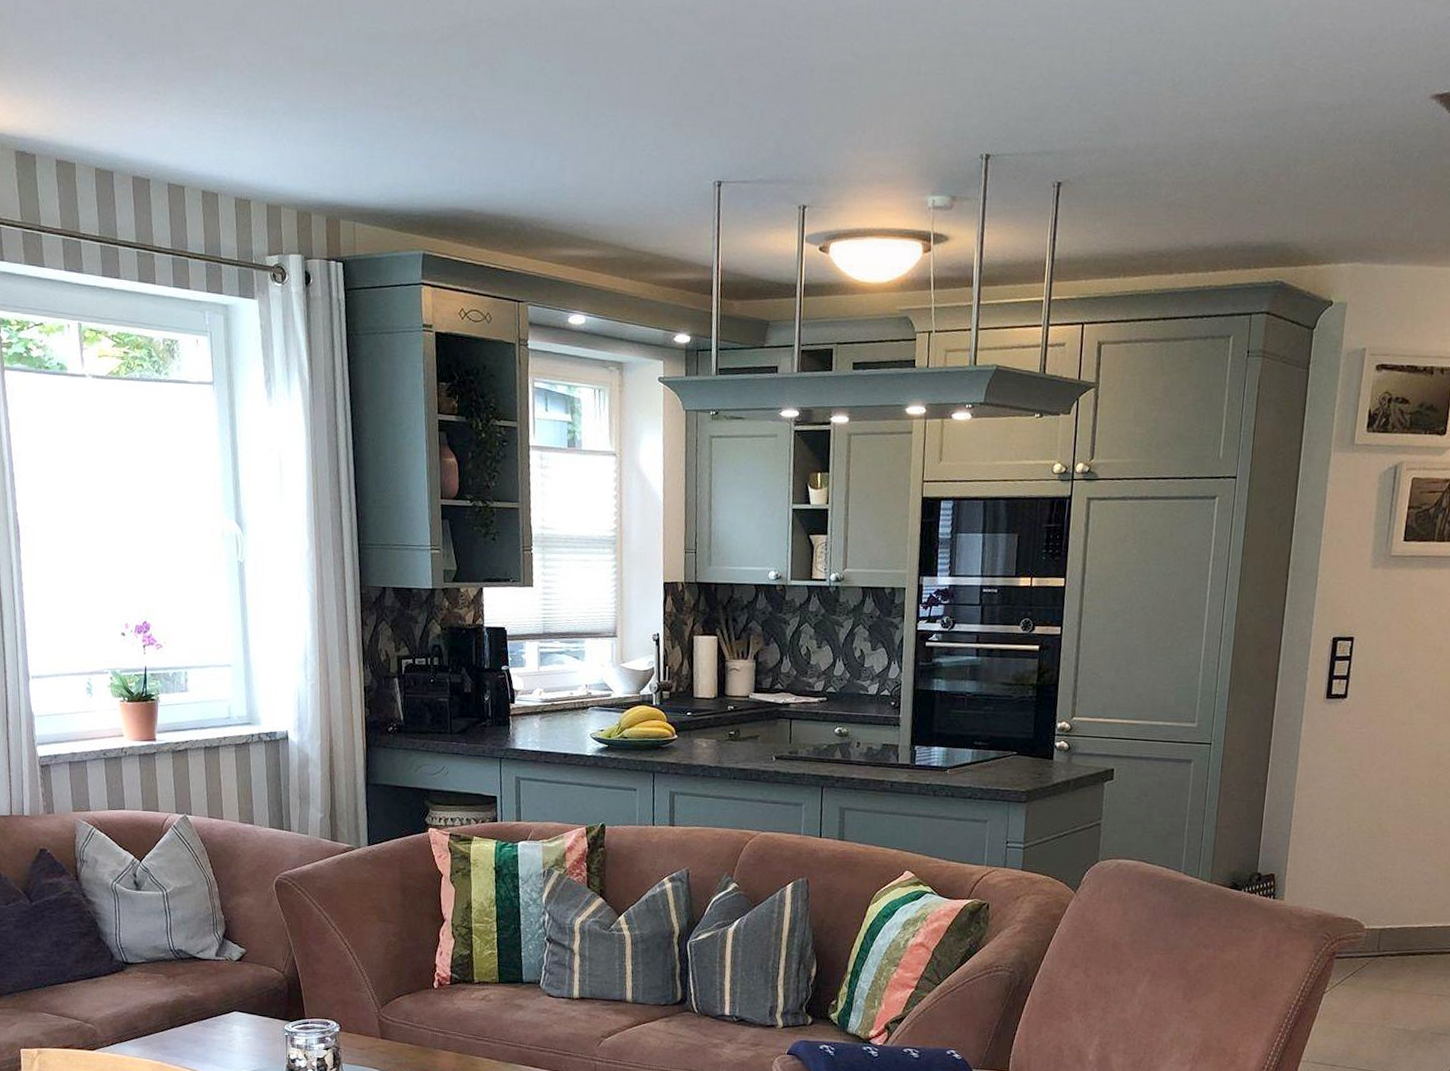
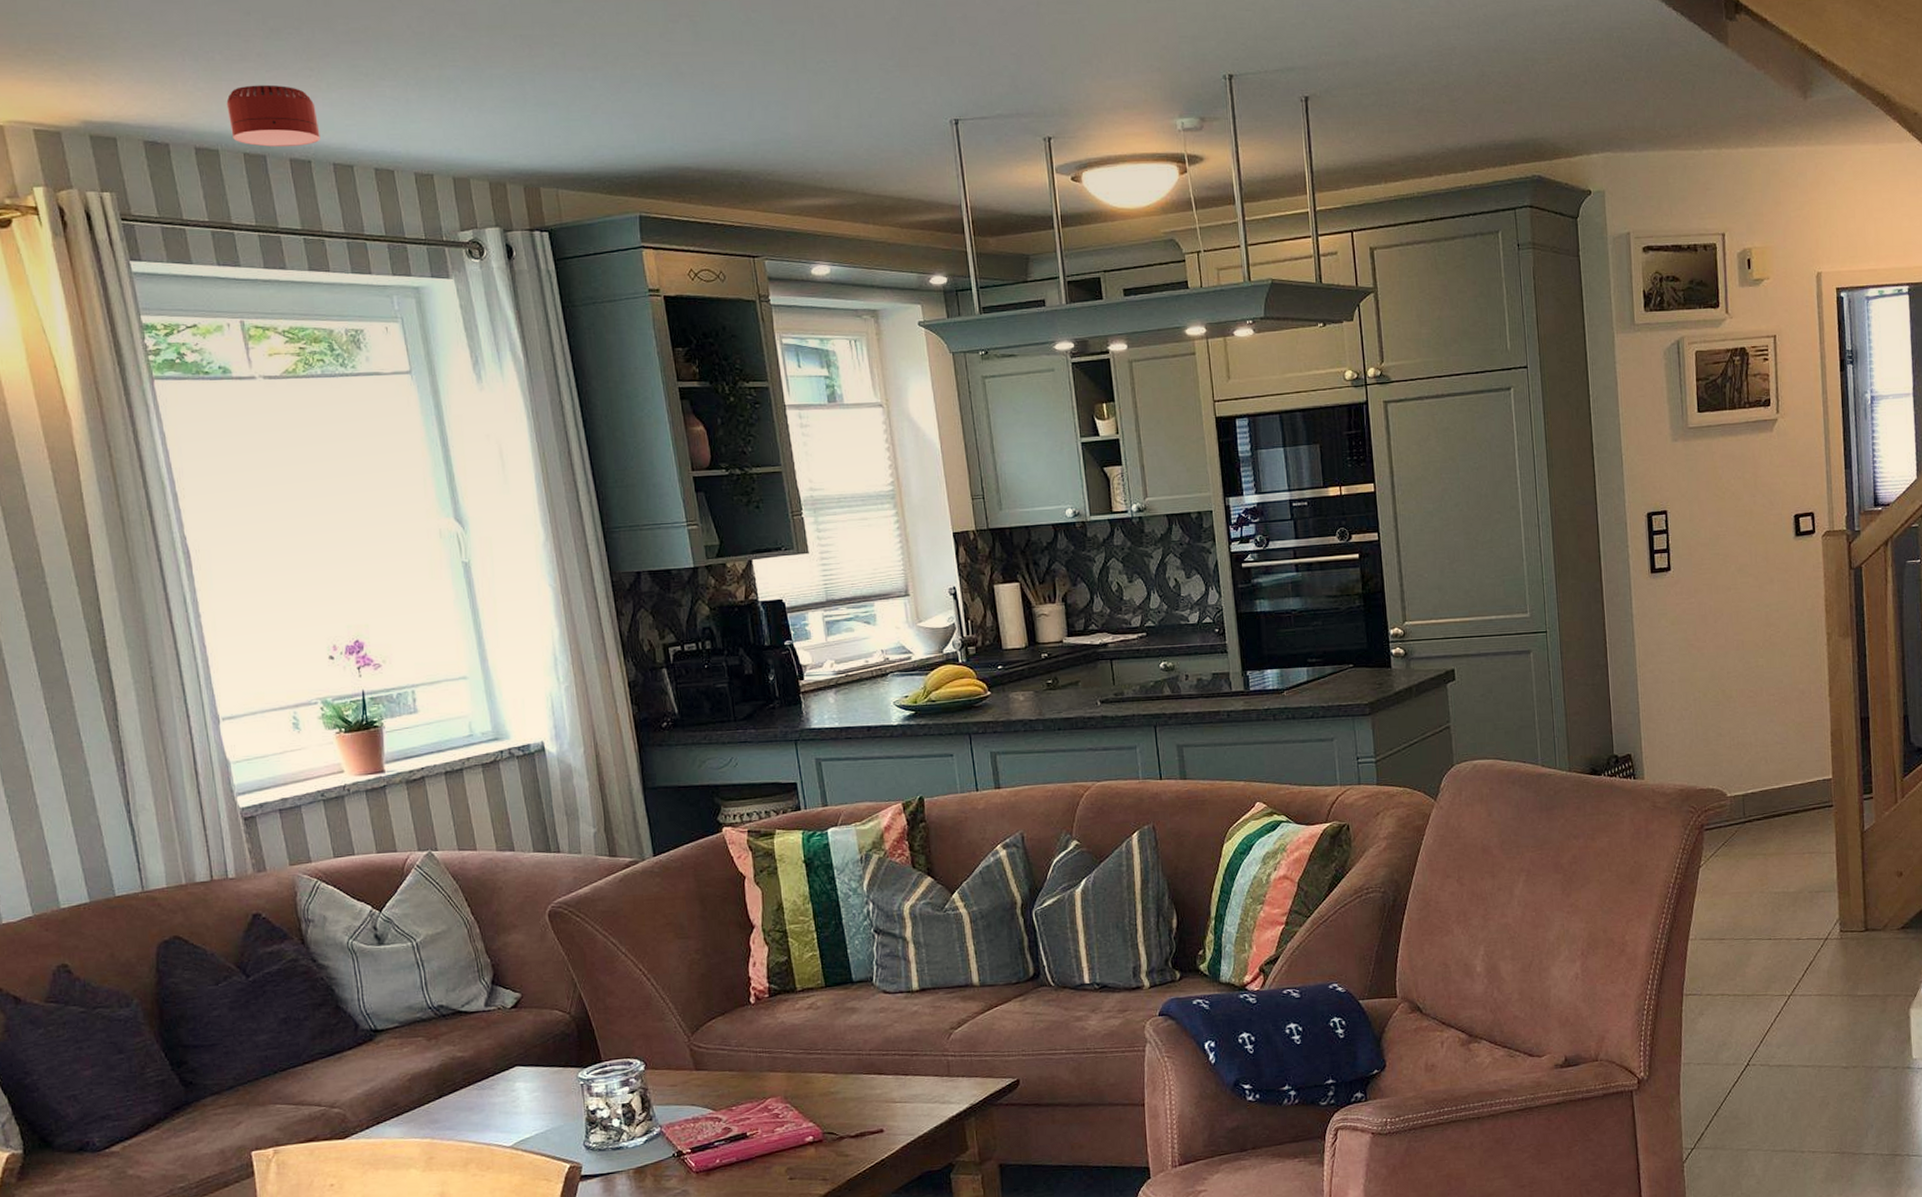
smoke detector: none [85,104,160,165] -> present [226,84,320,147]

